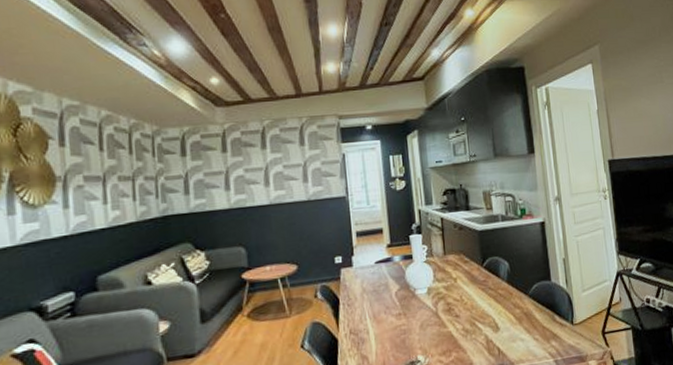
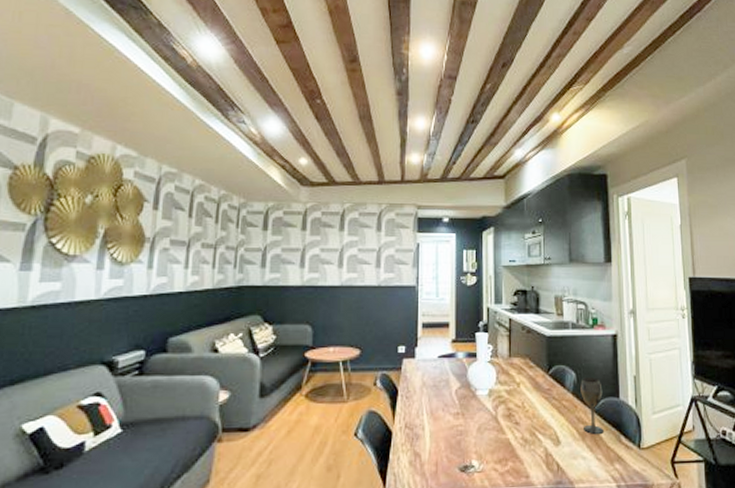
wine glass: none [514,264,539,317] -> present [580,377,604,434]

